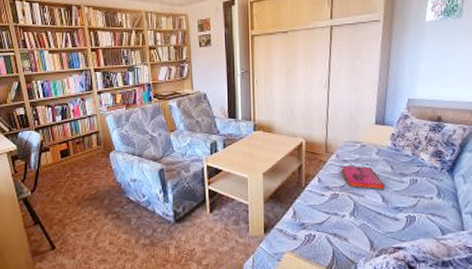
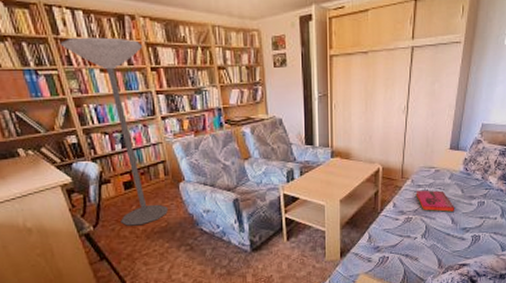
floor lamp: none [18,24,99,192] -> present [60,37,169,226]

